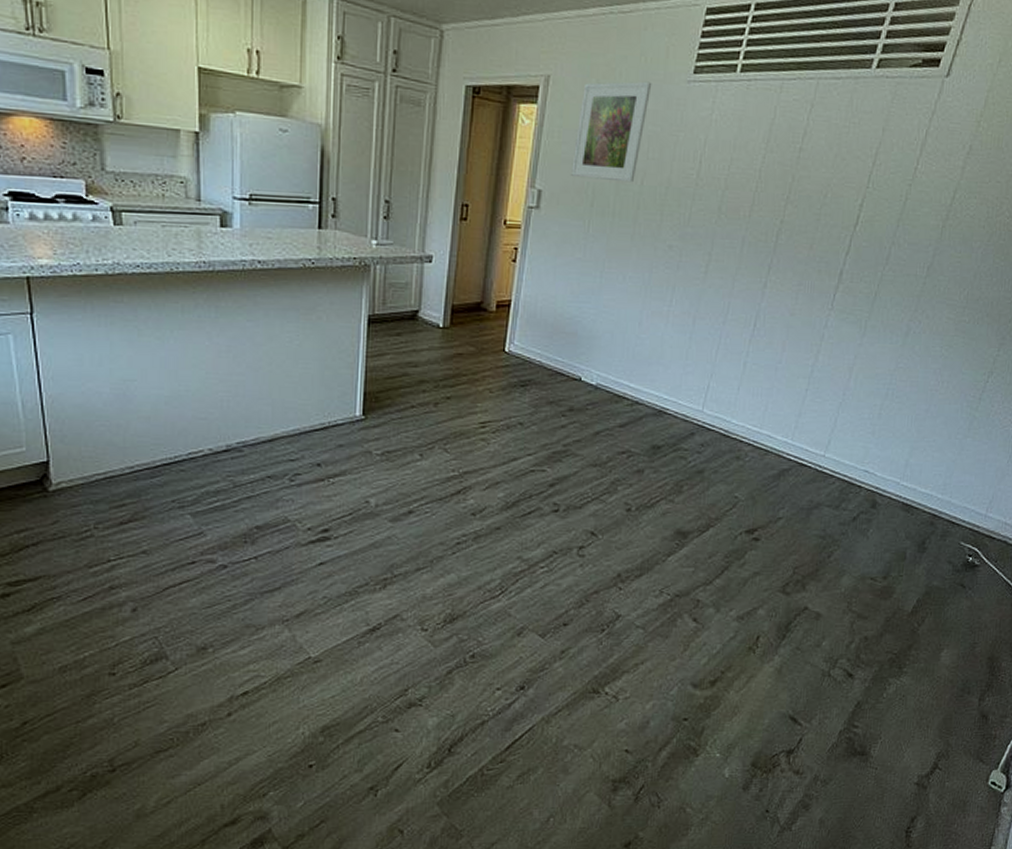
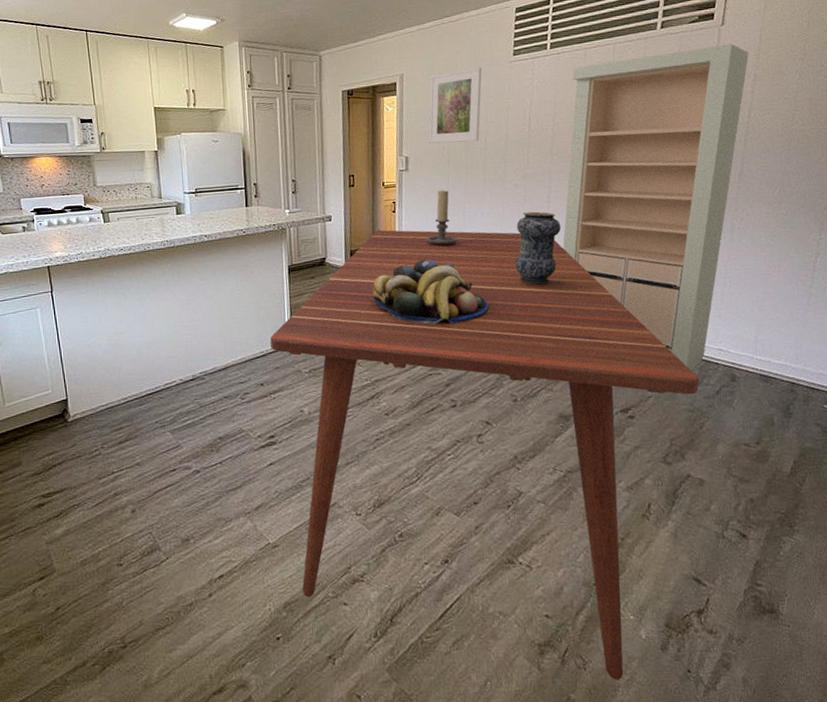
dining table: none [335,283,837,819] -> present [270,230,700,680]
fruit bowl: none [473,326,615,411] -> present [372,258,489,325]
candle holder: none [550,240,589,314] -> present [426,189,458,246]
vase: none [653,282,716,375] -> present [514,211,561,285]
storage cabinet: none [713,101,970,492] -> present [562,44,749,370]

